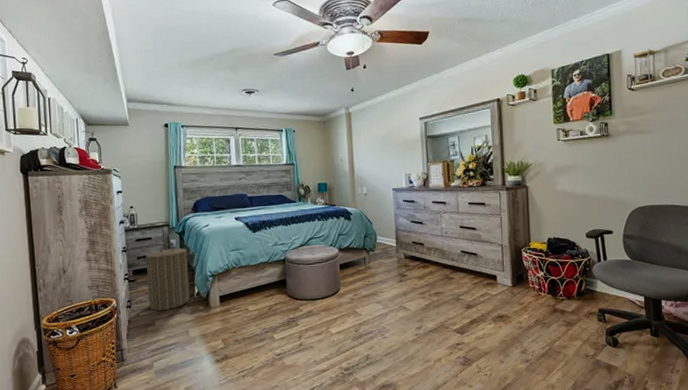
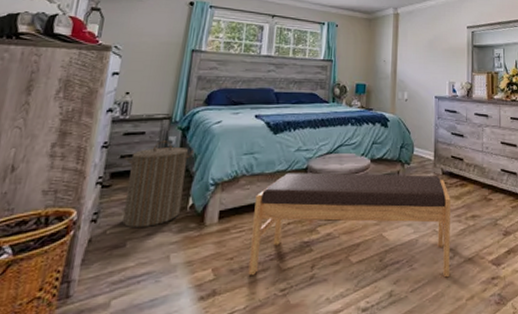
bench: none [246,260,418,344] -> present [248,172,451,278]

